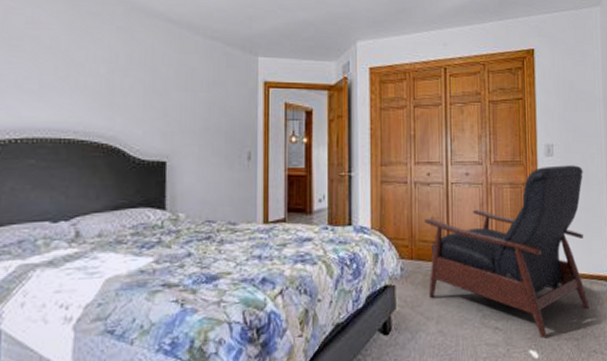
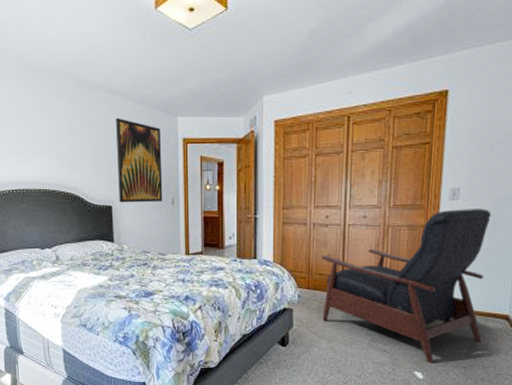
wall art: none [177,52,237,158] -> present [116,117,163,203]

